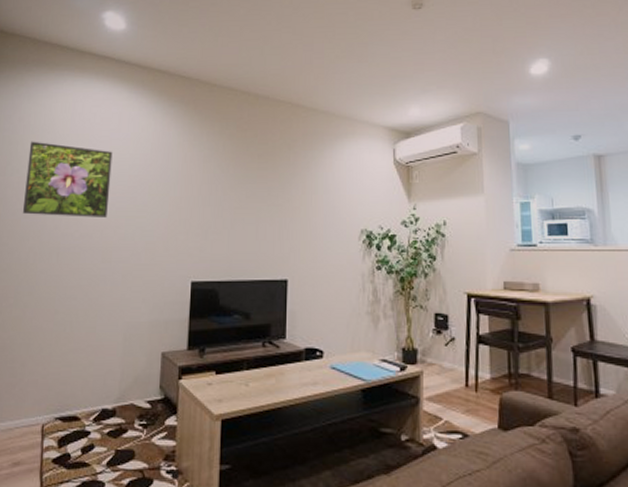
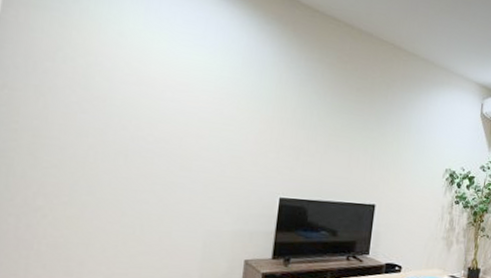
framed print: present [23,141,113,217] -> none [80,28,197,125]

